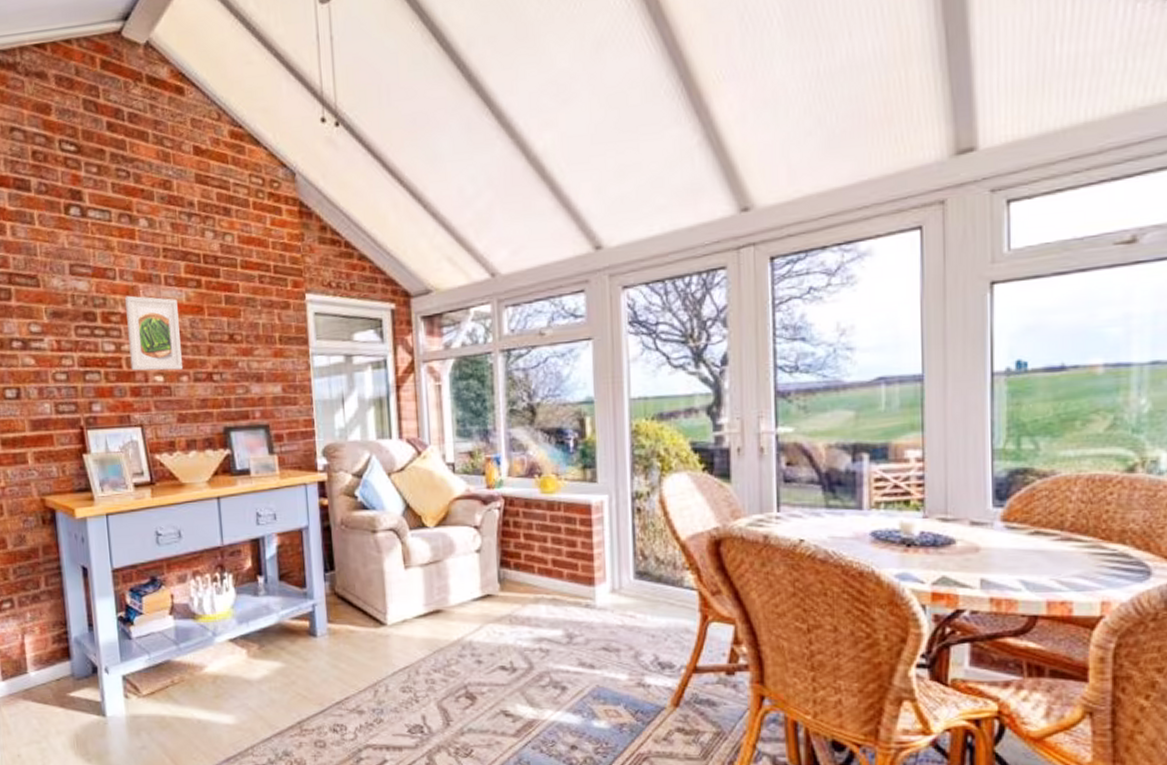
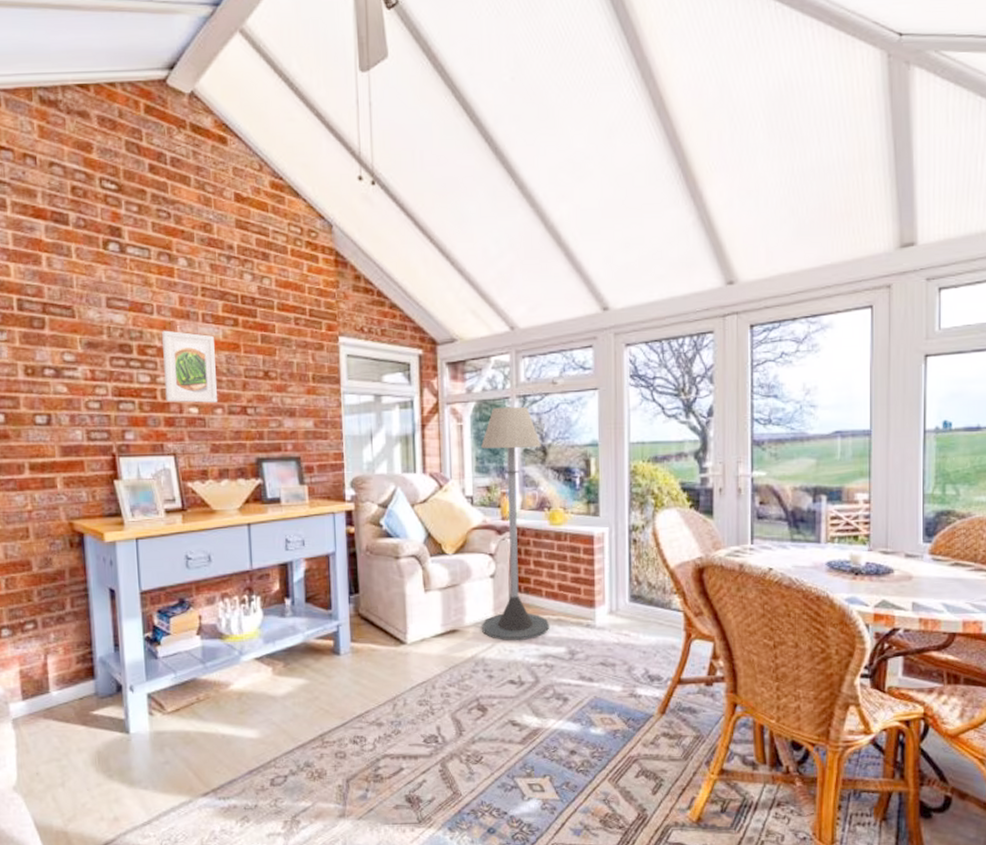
floor lamp: none [462,362,543,622] -> present [481,406,549,641]

